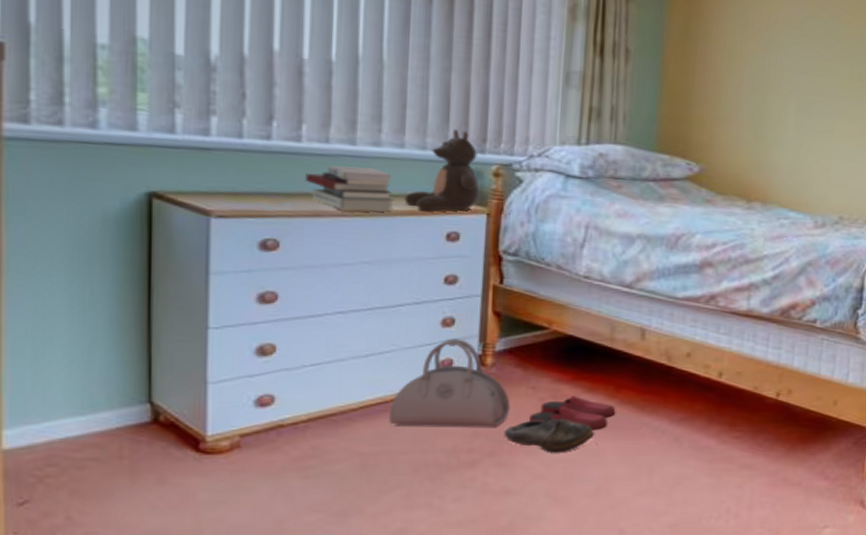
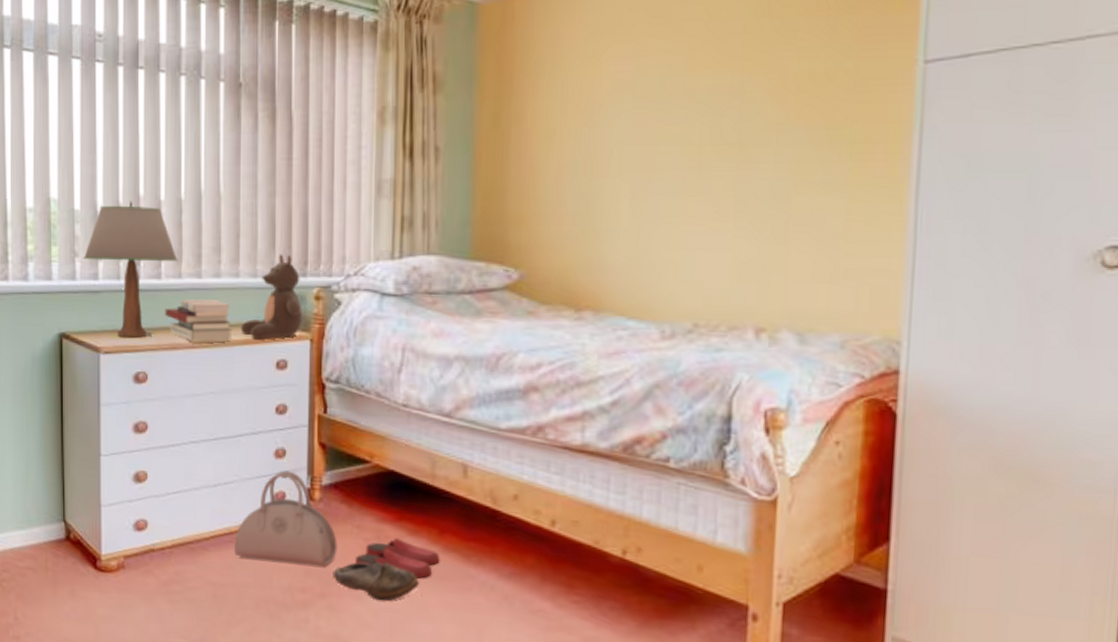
table lamp: none [187,54,325,202] -> present [83,201,178,338]

